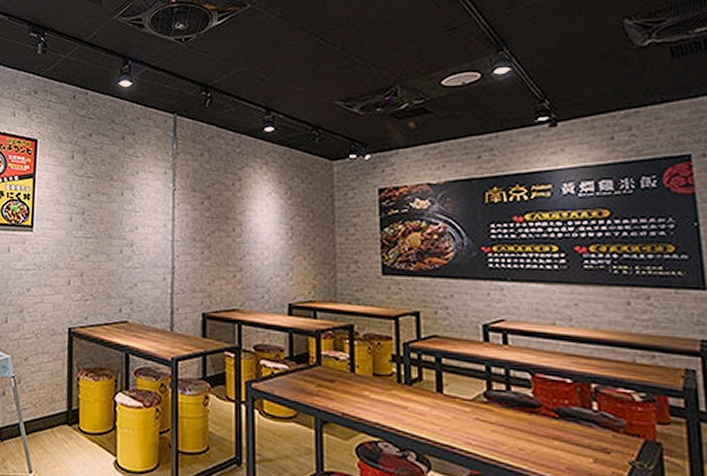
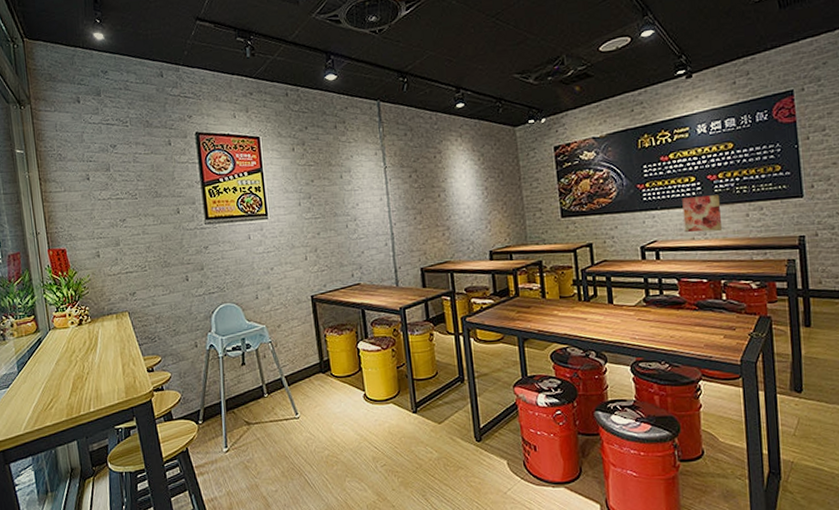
wall art: none [540,270,593,318] -> present [682,195,722,233]

